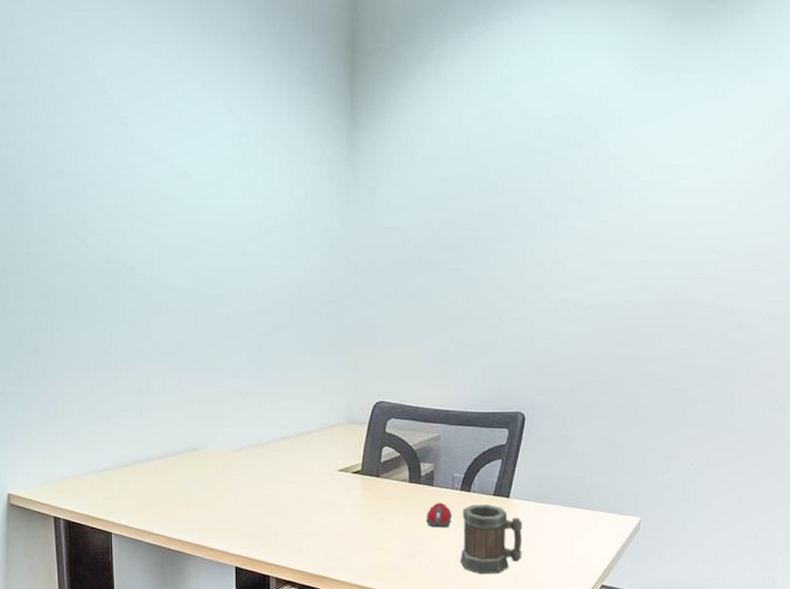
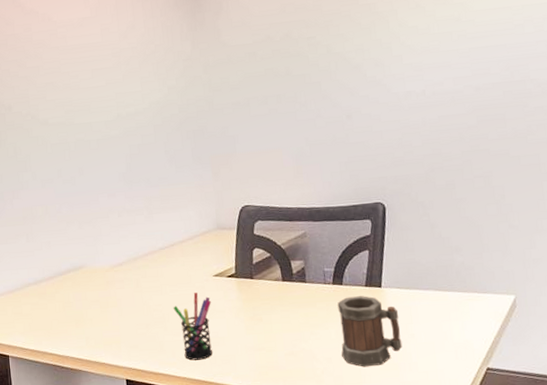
pen holder: none [292,486,333,554] -> present [173,293,212,361]
computer mouse: present [426,502,452,528] -> none [303,298,328,324]

